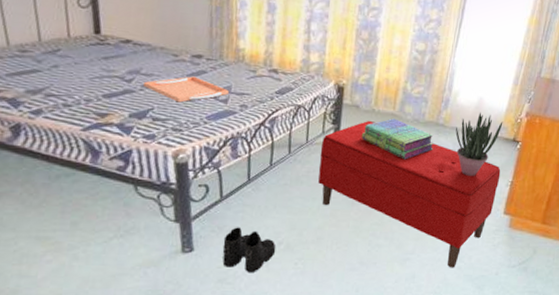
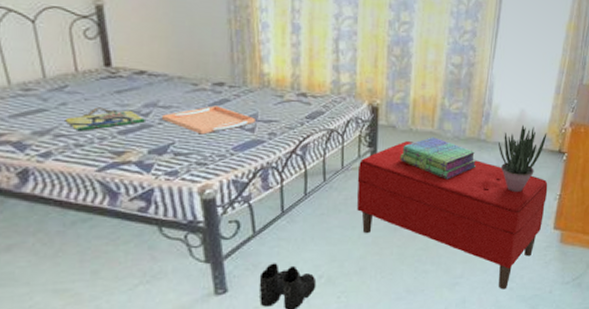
home sign: none [56,71,128,93] -> present [65,107,145,132]

